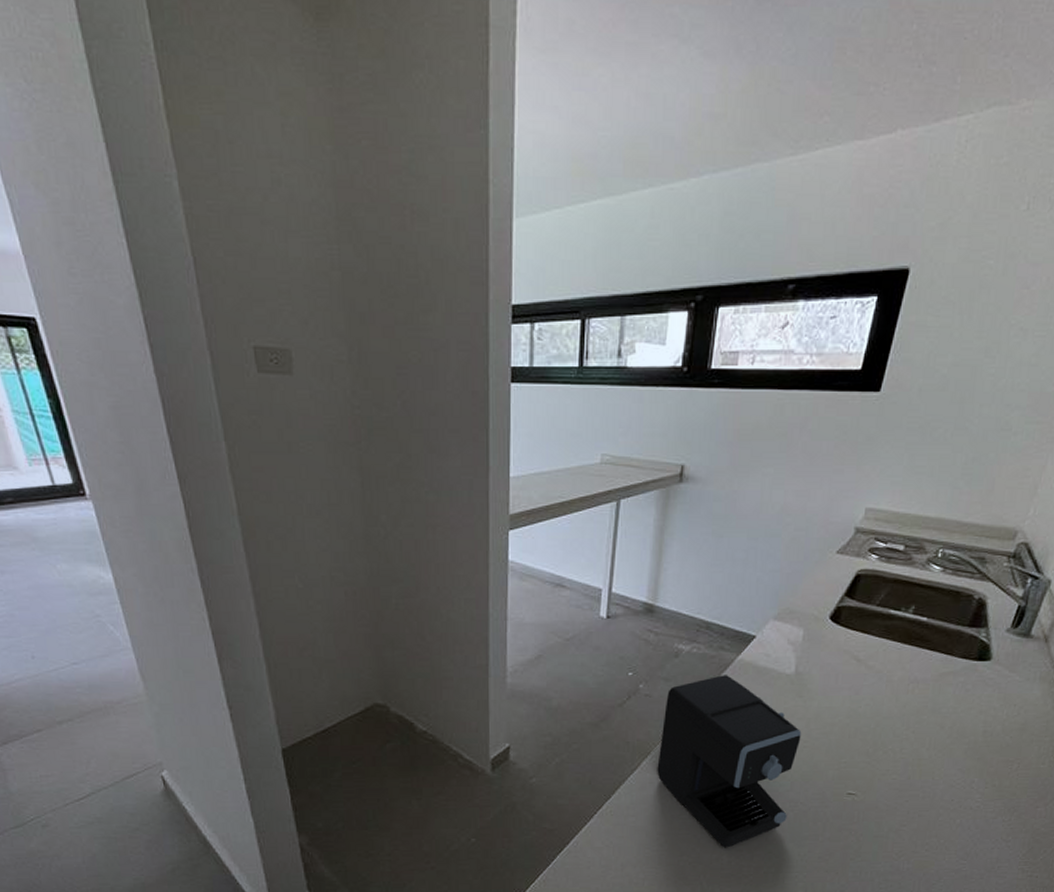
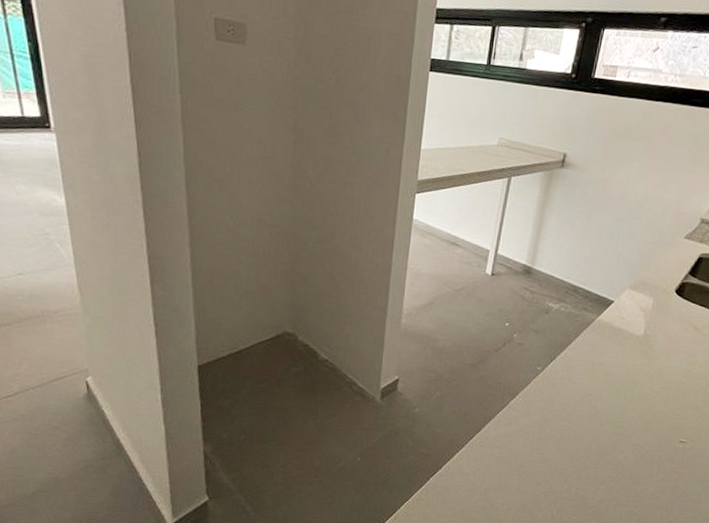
coffee maker: present [657,675,802,848] -> none [522,332,646,482]

